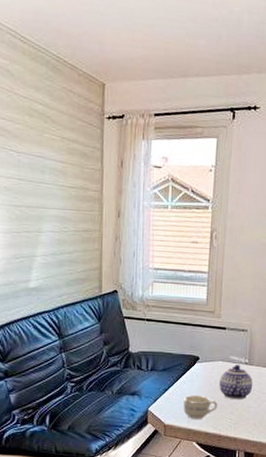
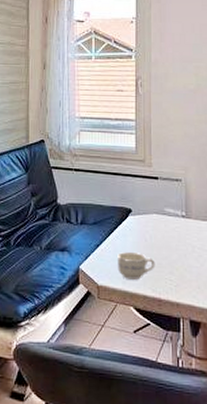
teapot: present [219,365,253,399] -> none [155,218,193,257]

